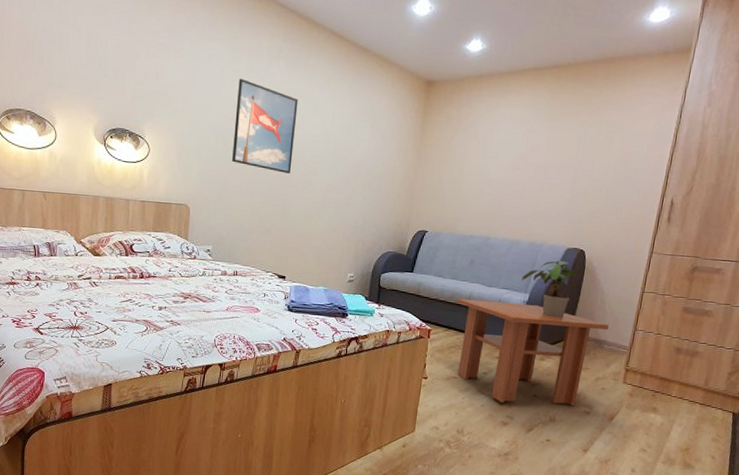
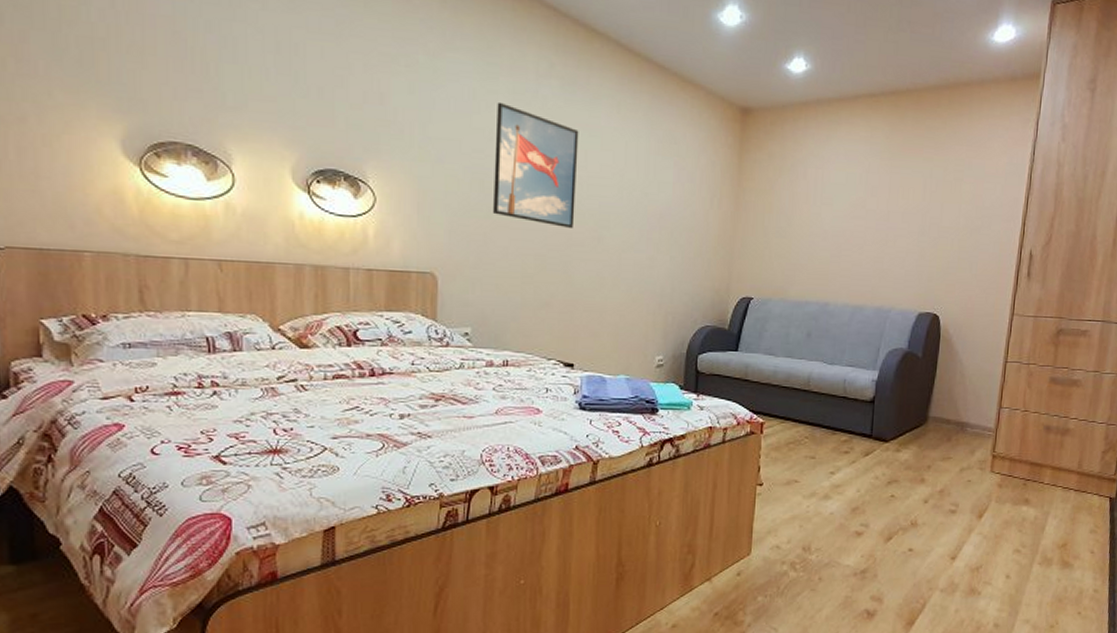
coffee table: present [456,298,609,406] -> none [792,381,971,507]
potted plant: present [521,260,576,318] -> none [868,328,931,398]

